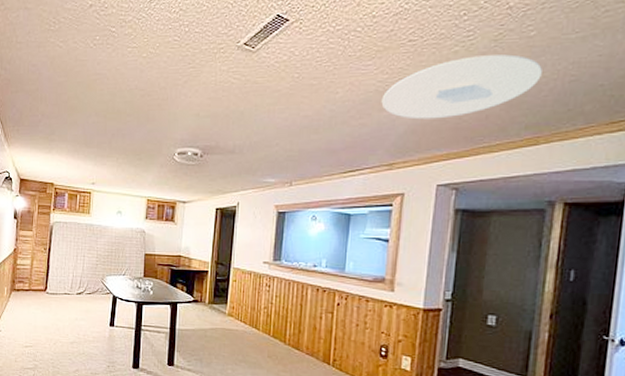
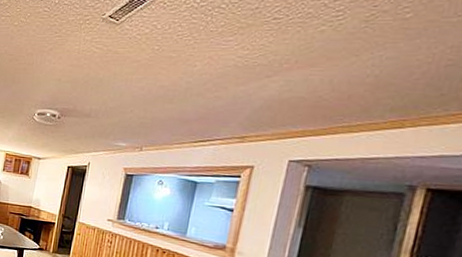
ceiling light: present [381,54,542,120] -> none [239,36,416,96]

